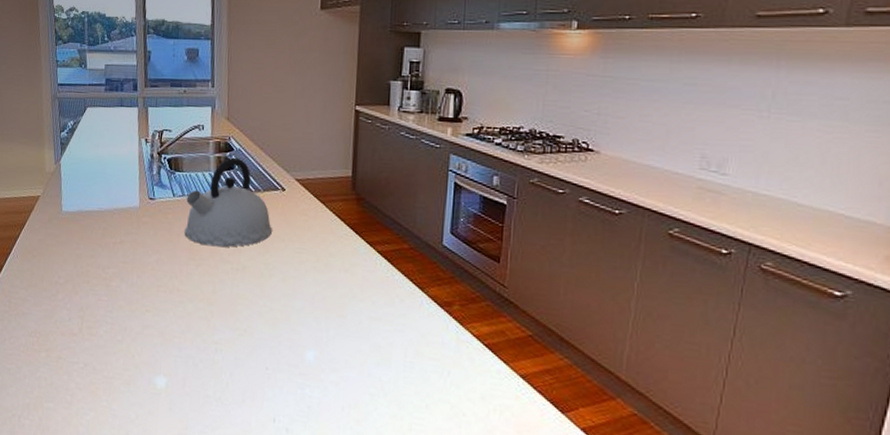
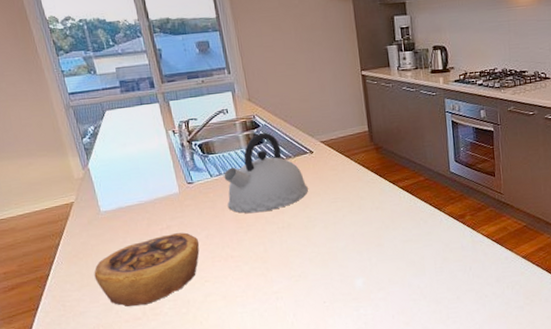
pastry: none [43,250,148,321] -> present [94,232,200,307]

